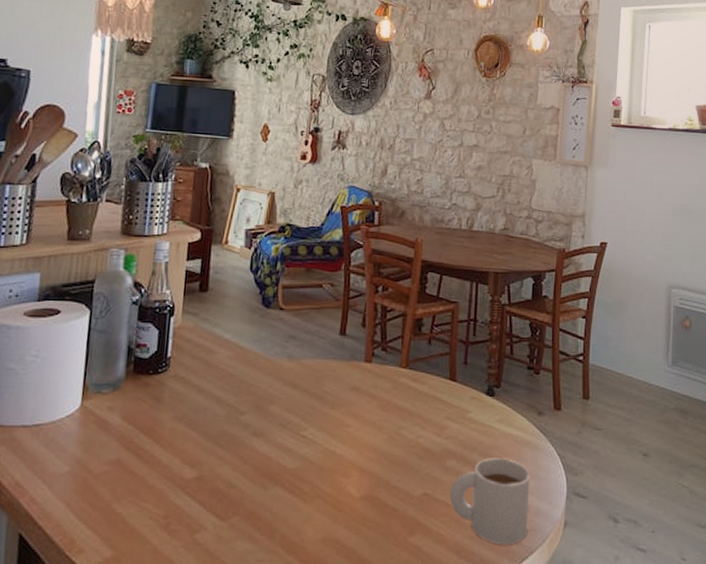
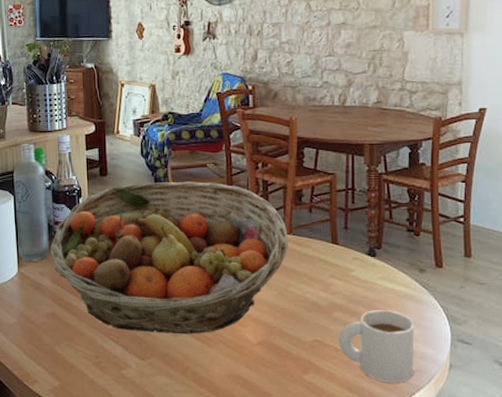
fruit basket: none [125,302,404,487] -> present [49,181,288,334]

